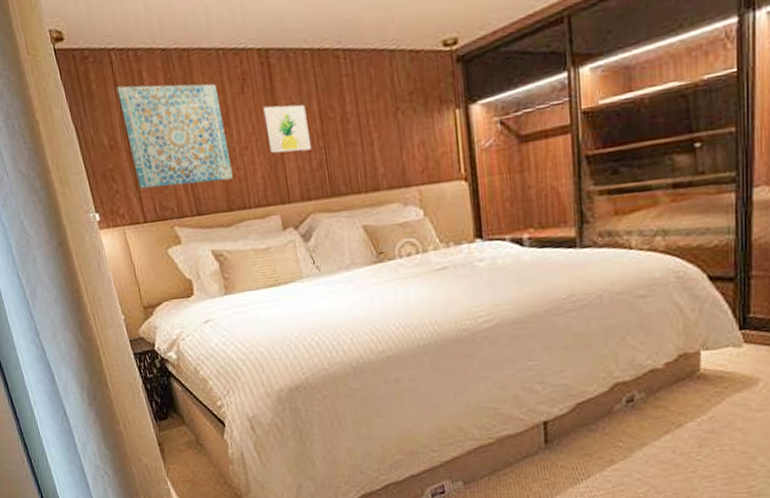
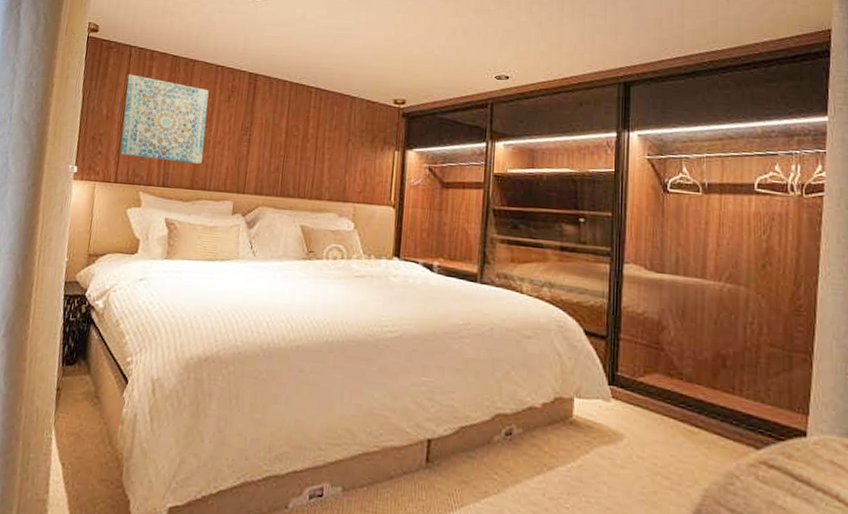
wall art: present [263,104,312,154] -> none [239,115,276,156]

